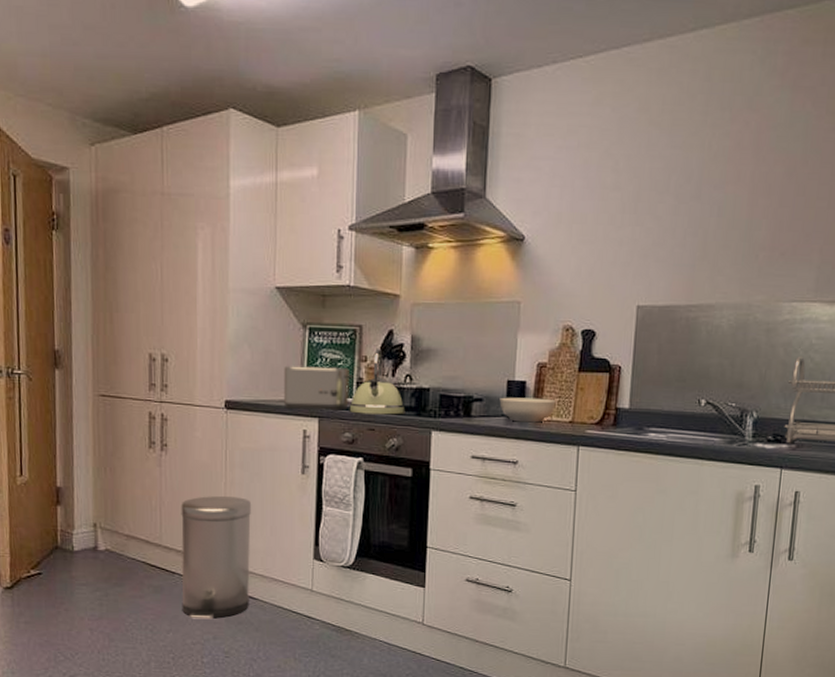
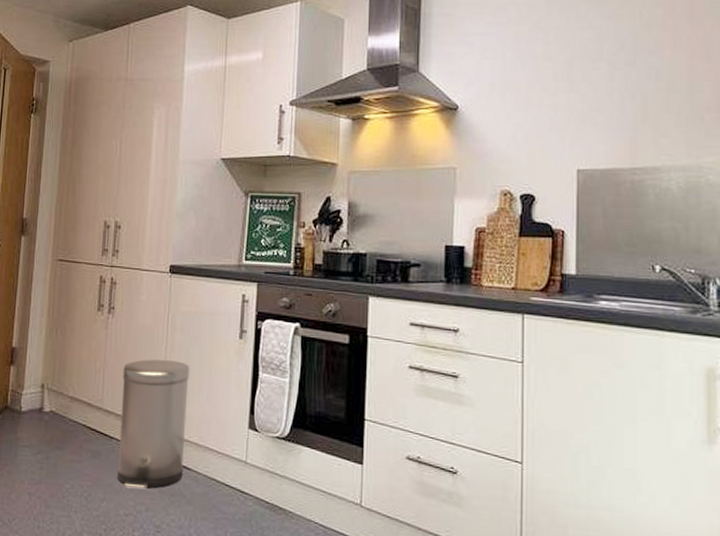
toaster: present [283,366,353,412] -> none [224,232,292,277]
kettle: present [349,348,405,416] -> none [287,214,342,281]
bowl: present [499,397,557,423] -> none [438,262,498,289]

